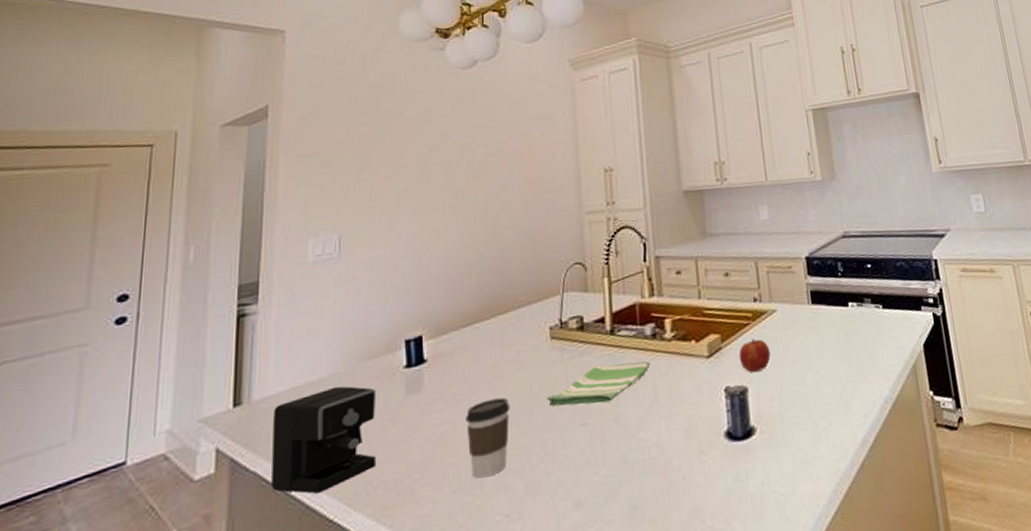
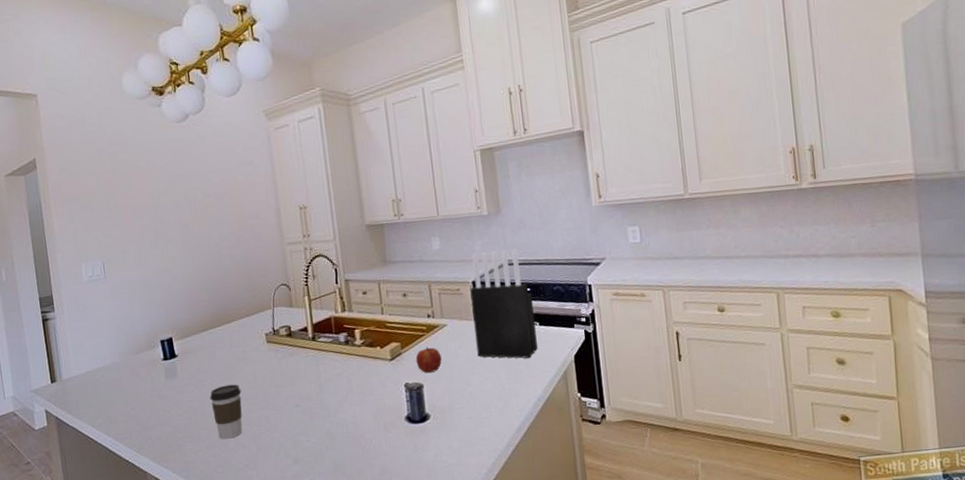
coffee maker: present [271,386,377,495] -> none [78,371,152,444]
dish towel: present [546,361,651,407] -> none [267,361,345,393]
knife block: none [803,219,882,350] -> present [470,249,538,359]

